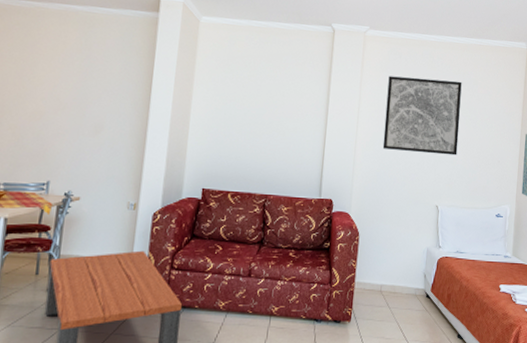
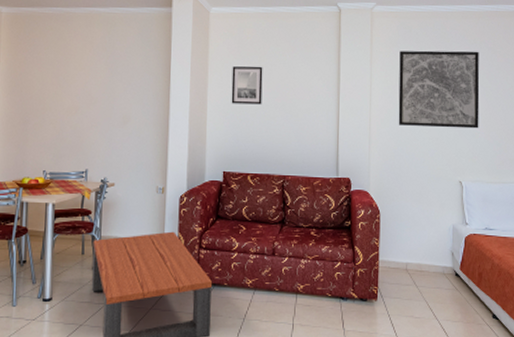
wall art: none [216,79,252,121] -> present [231,66,263,105]

